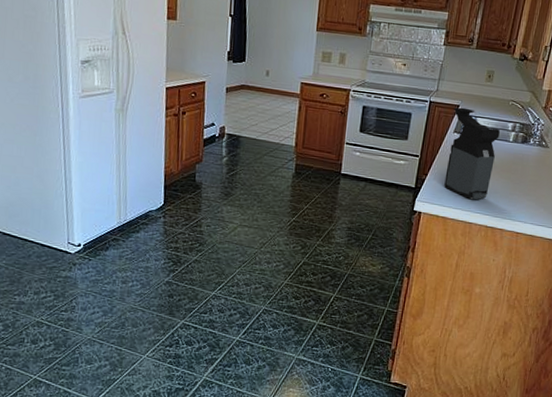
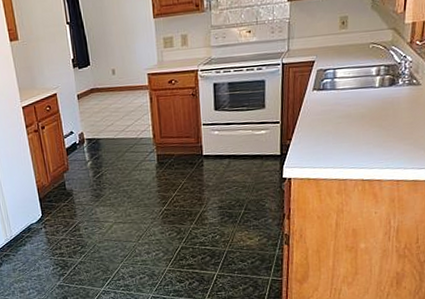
coffee maker: present [444,107,500,200] -> none [309,62,363,156]

